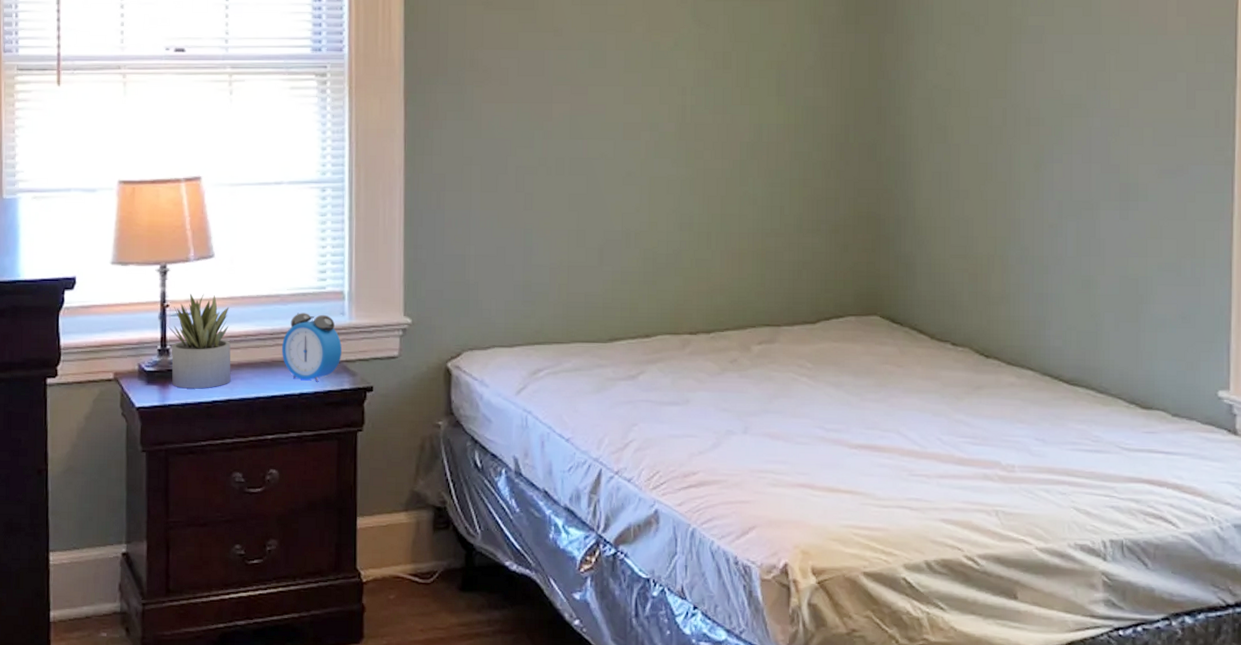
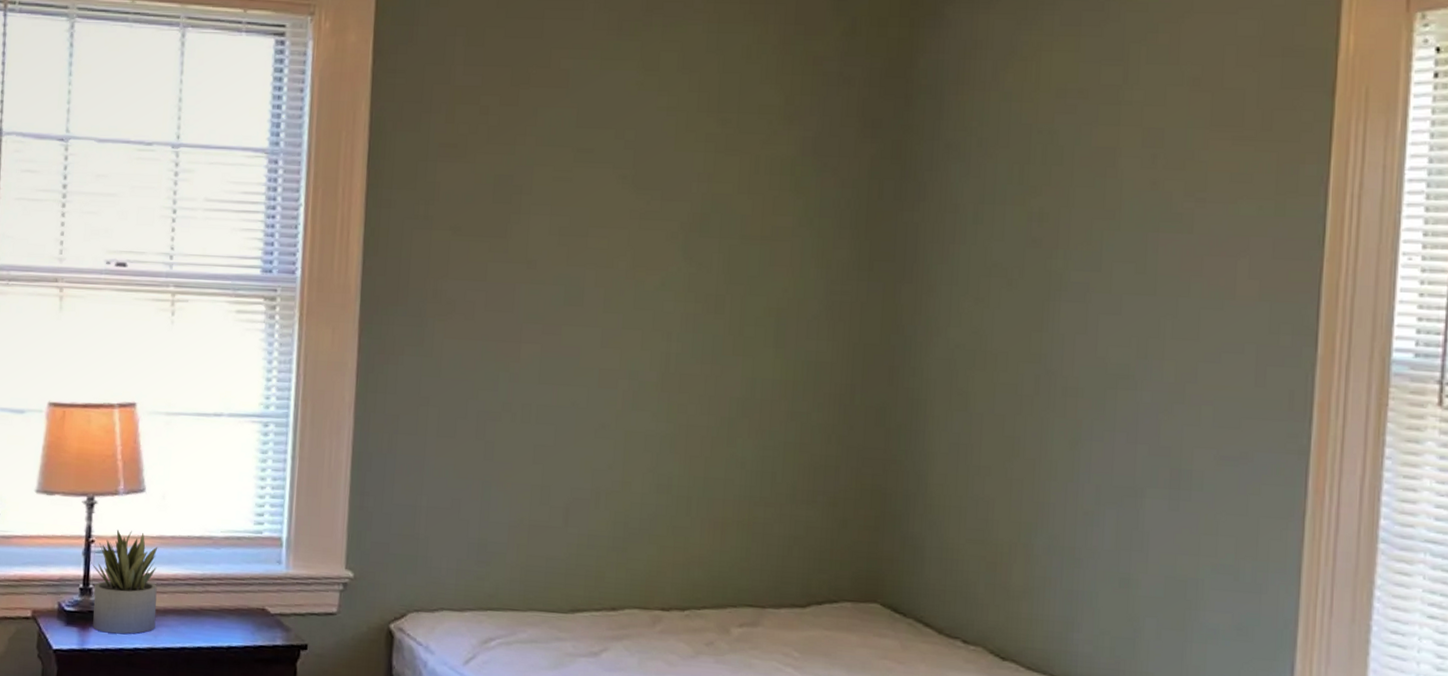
alarm clock: present [282,312,342,382] -> none [211,558,276,636]

